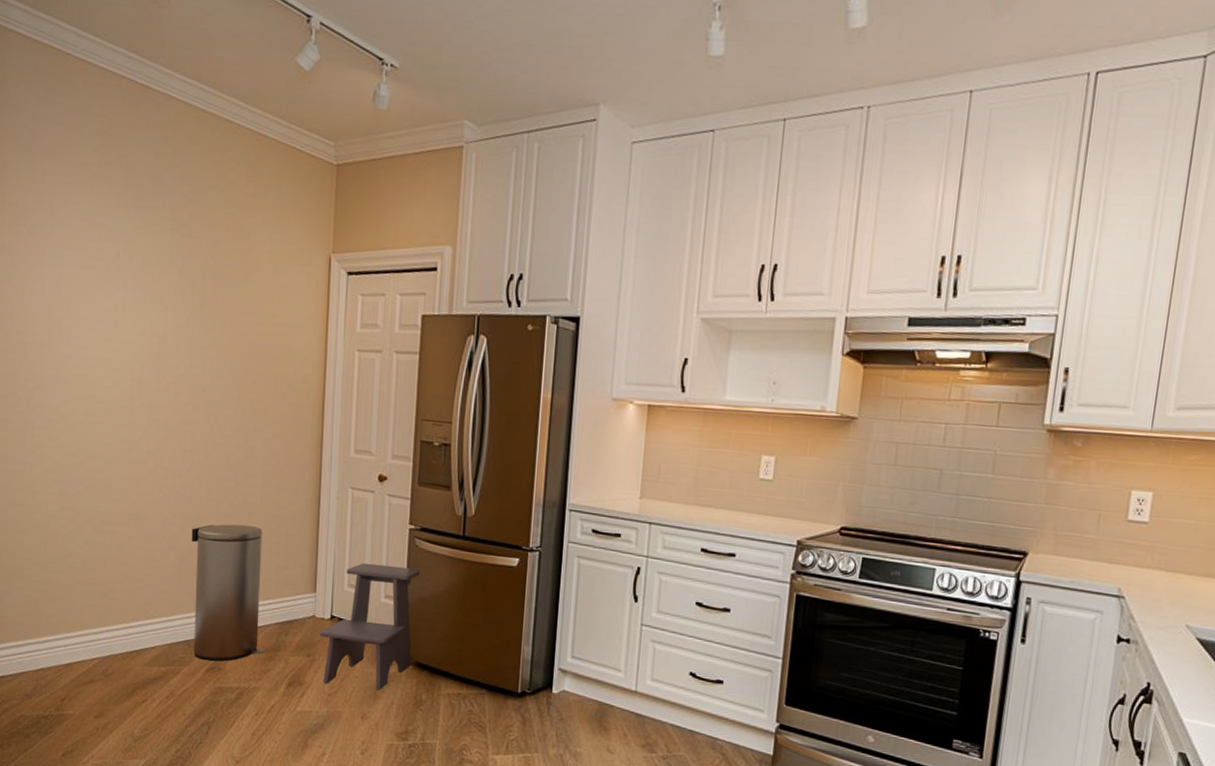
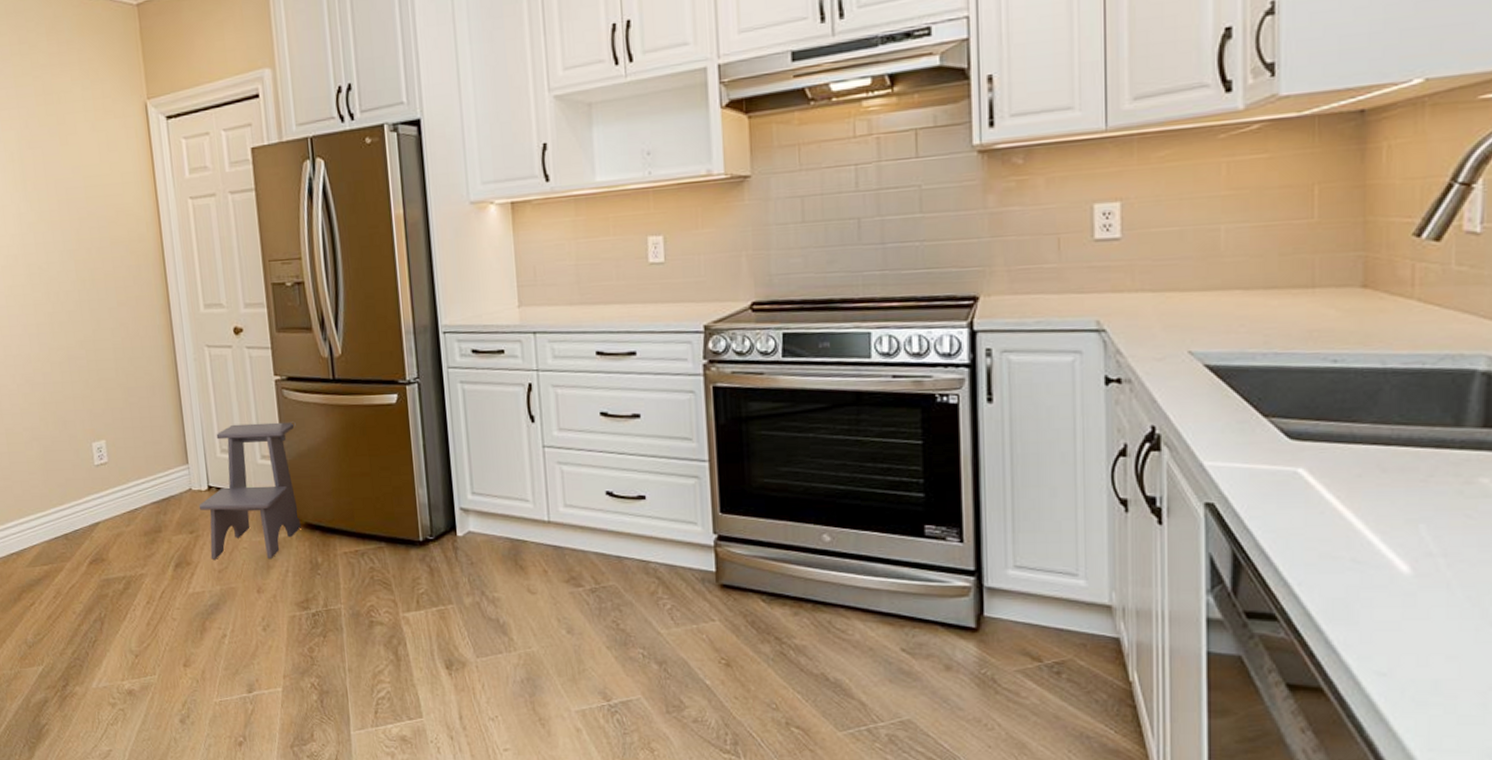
pedal bin: present [191,524,266,662] -> none [51,402,147,552]

